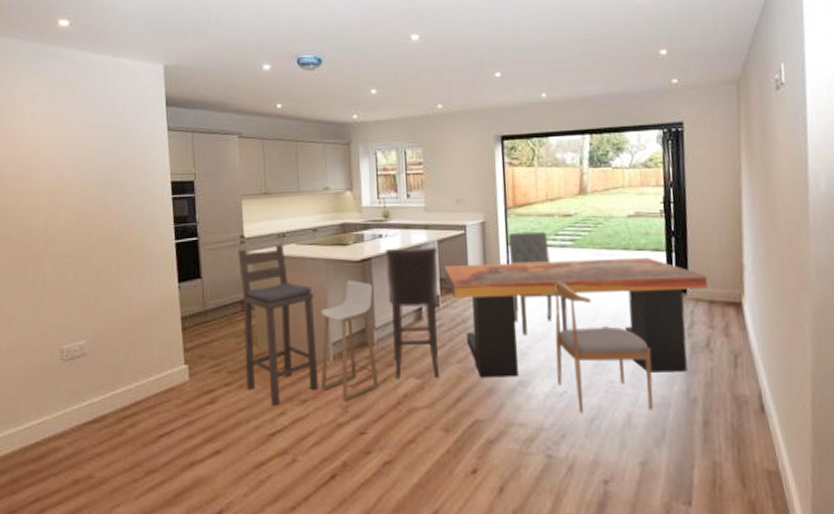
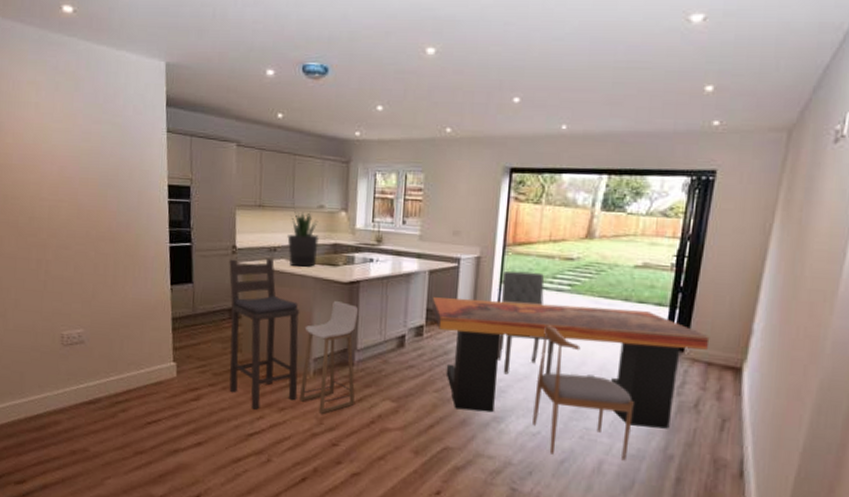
planter: none [295,193,327,251] -> present [287,209,319,268]
bar stool: present [385,246,440,380] -> none [371,273,427,405]

